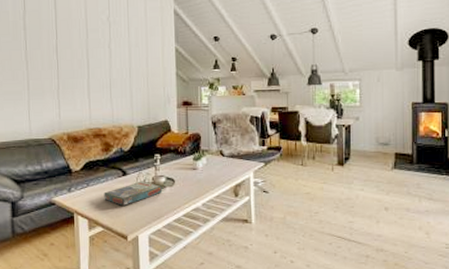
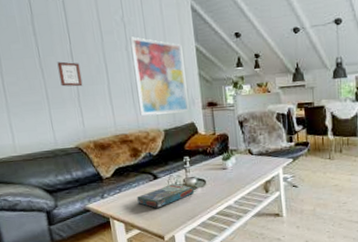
picture frame: none [42,55,64,80] -> present [57,61,83,87]
wall art: none [113,35,164,111] -> present [130,37,189,116]

